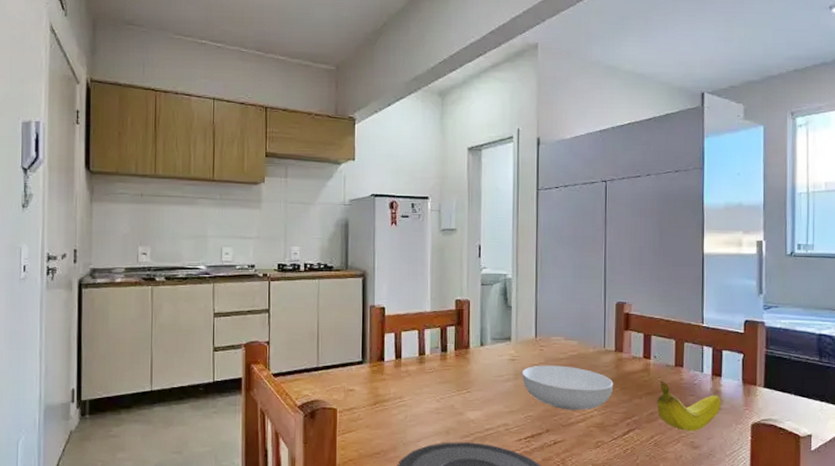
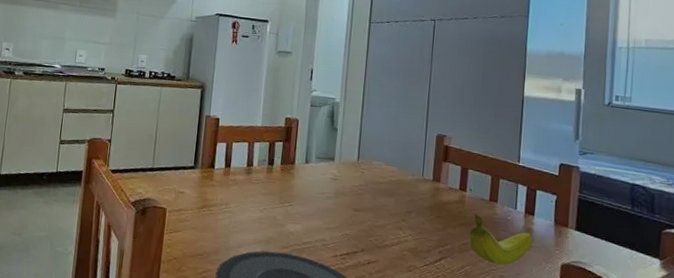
serving bowl: present [521,365,614,410] -> none [342,186,429,234]

